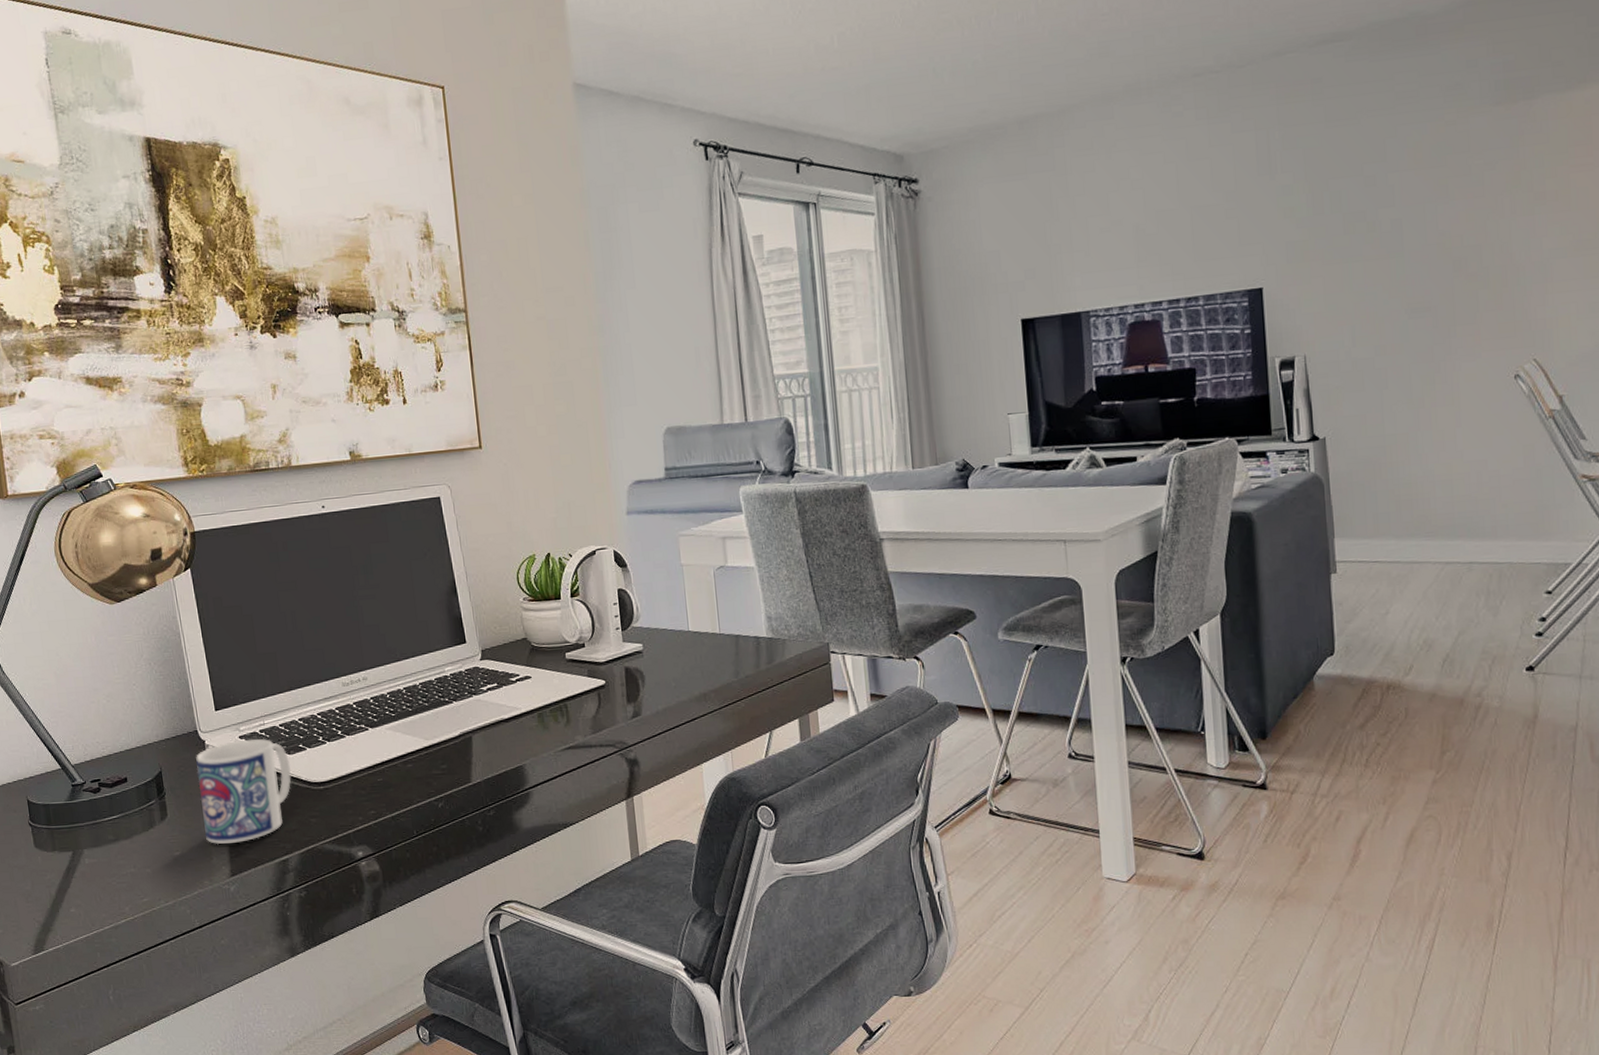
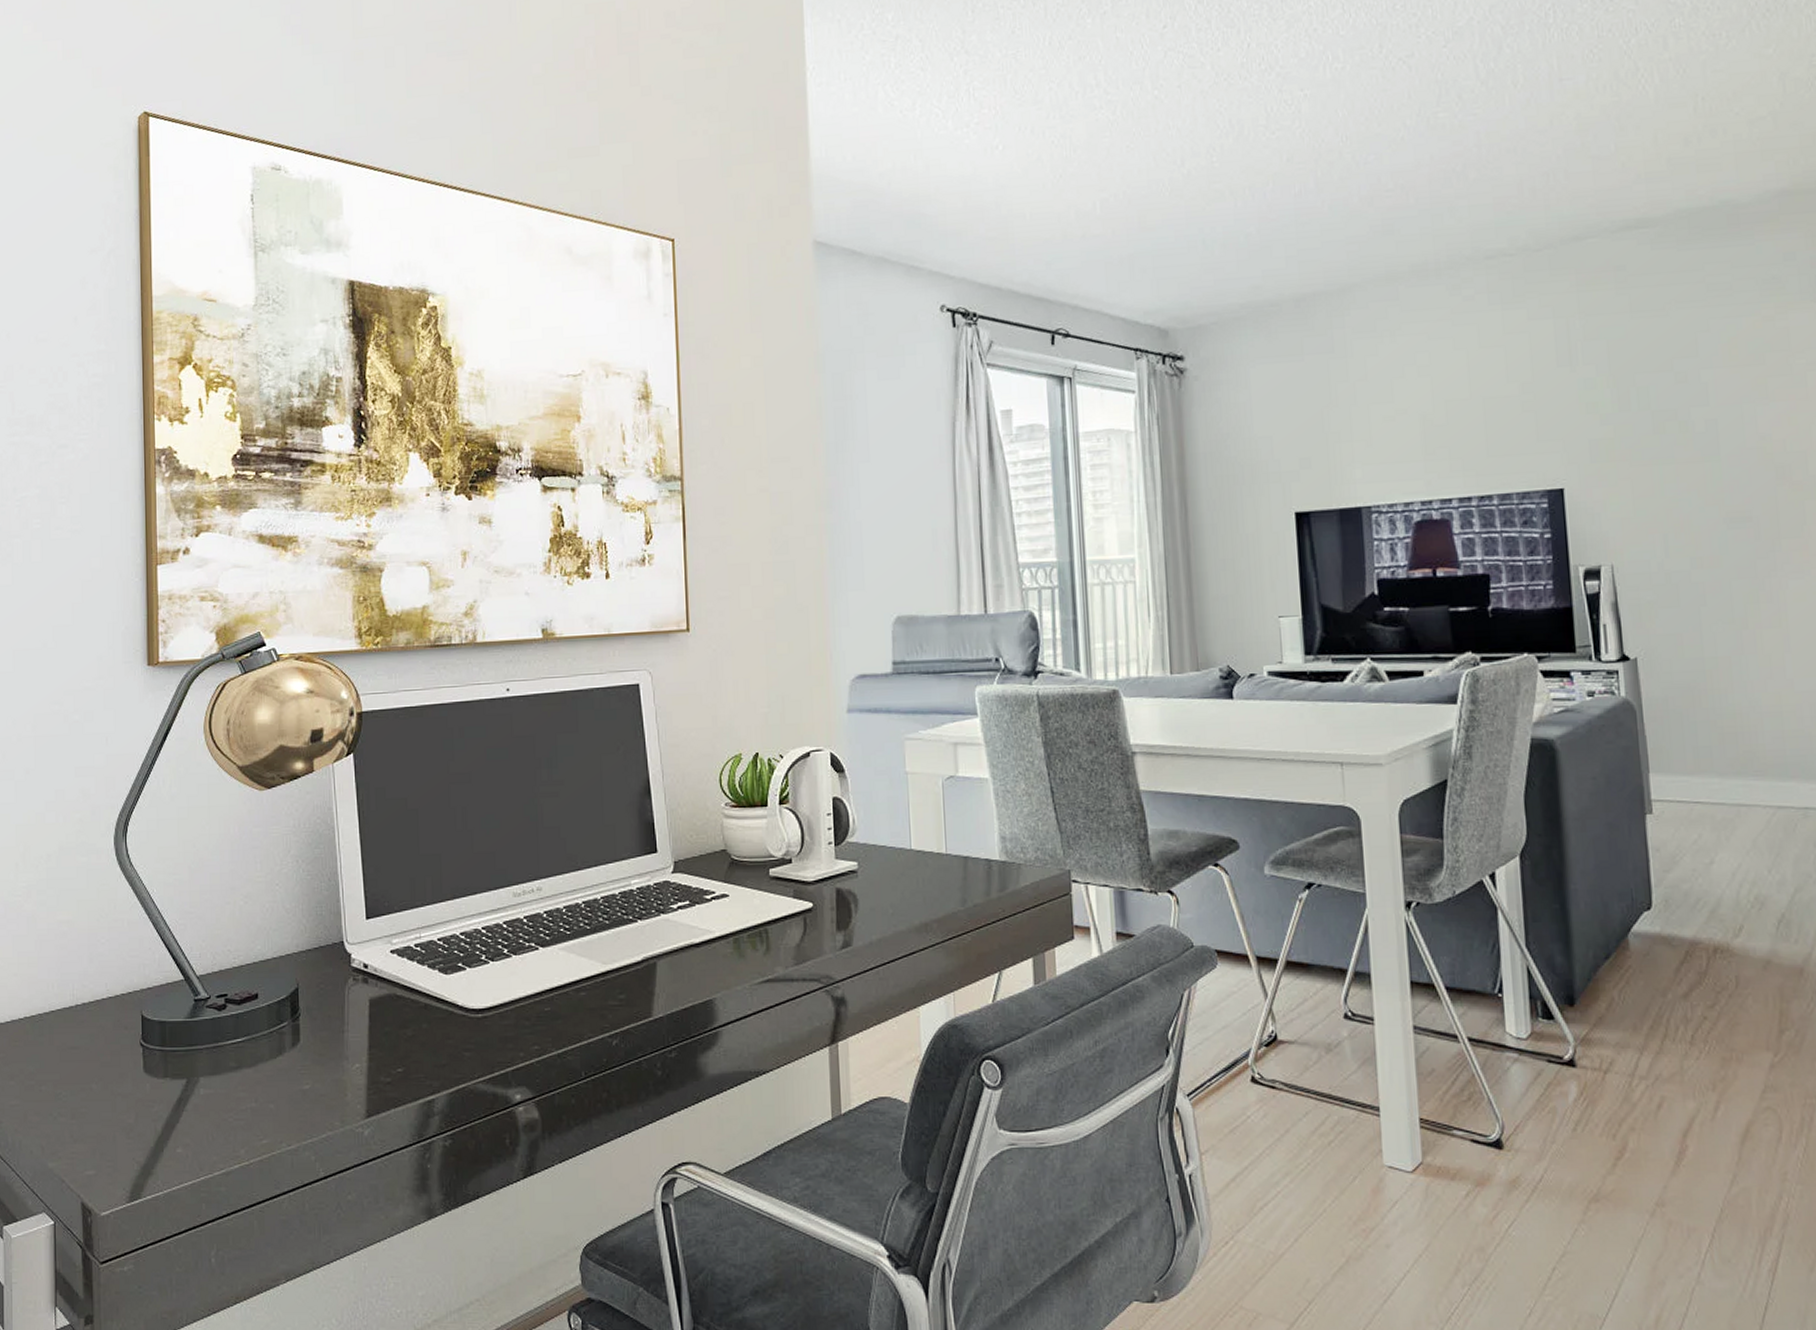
mug: present [196,738,292,845] -> none [338,953,447,1079]

